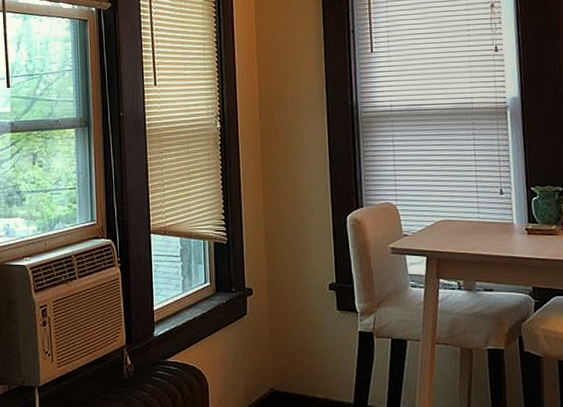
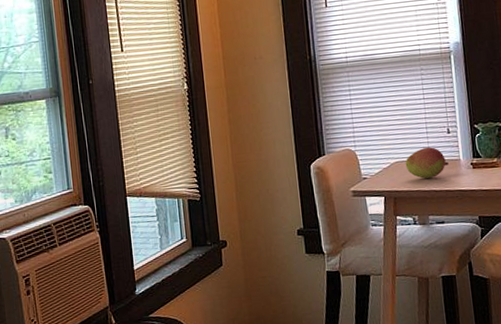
fruit: none [451,208,500,241] -> present [405,147,449,179]

